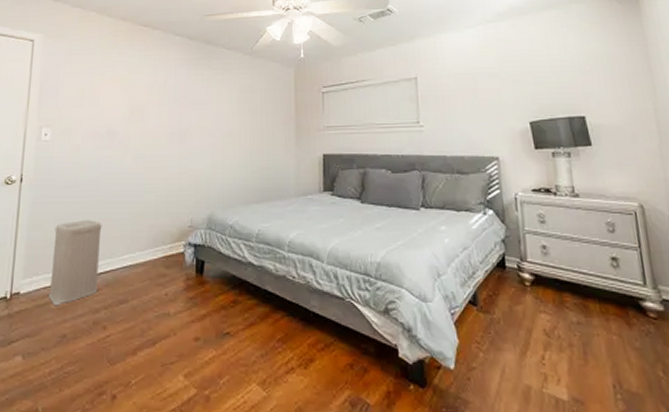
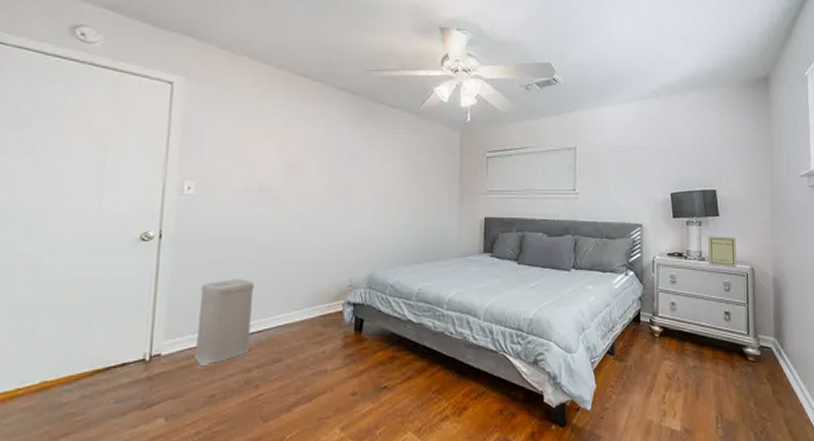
book: none [580,168,621,204] -> present [708,236,737,267]

